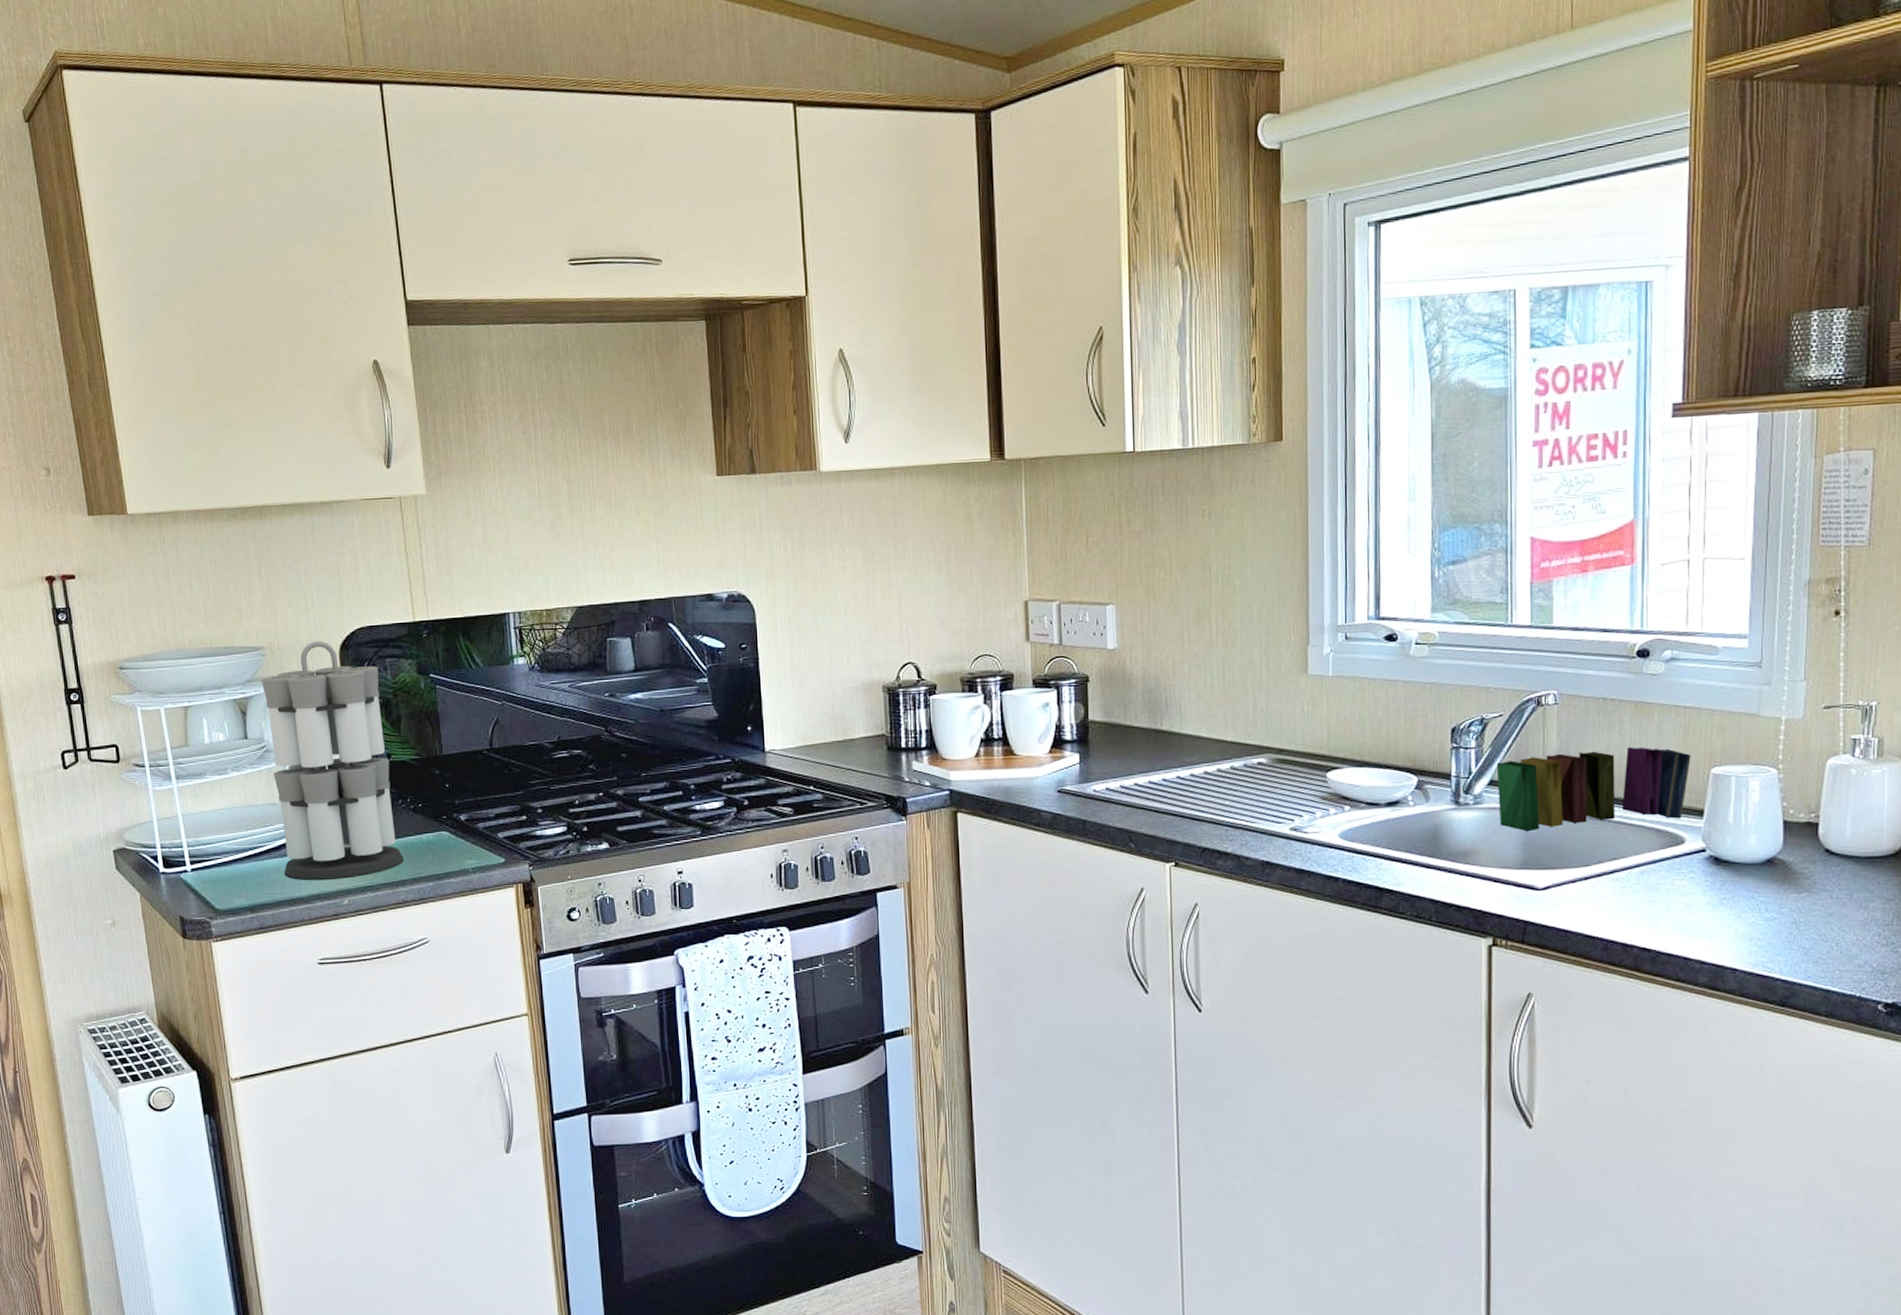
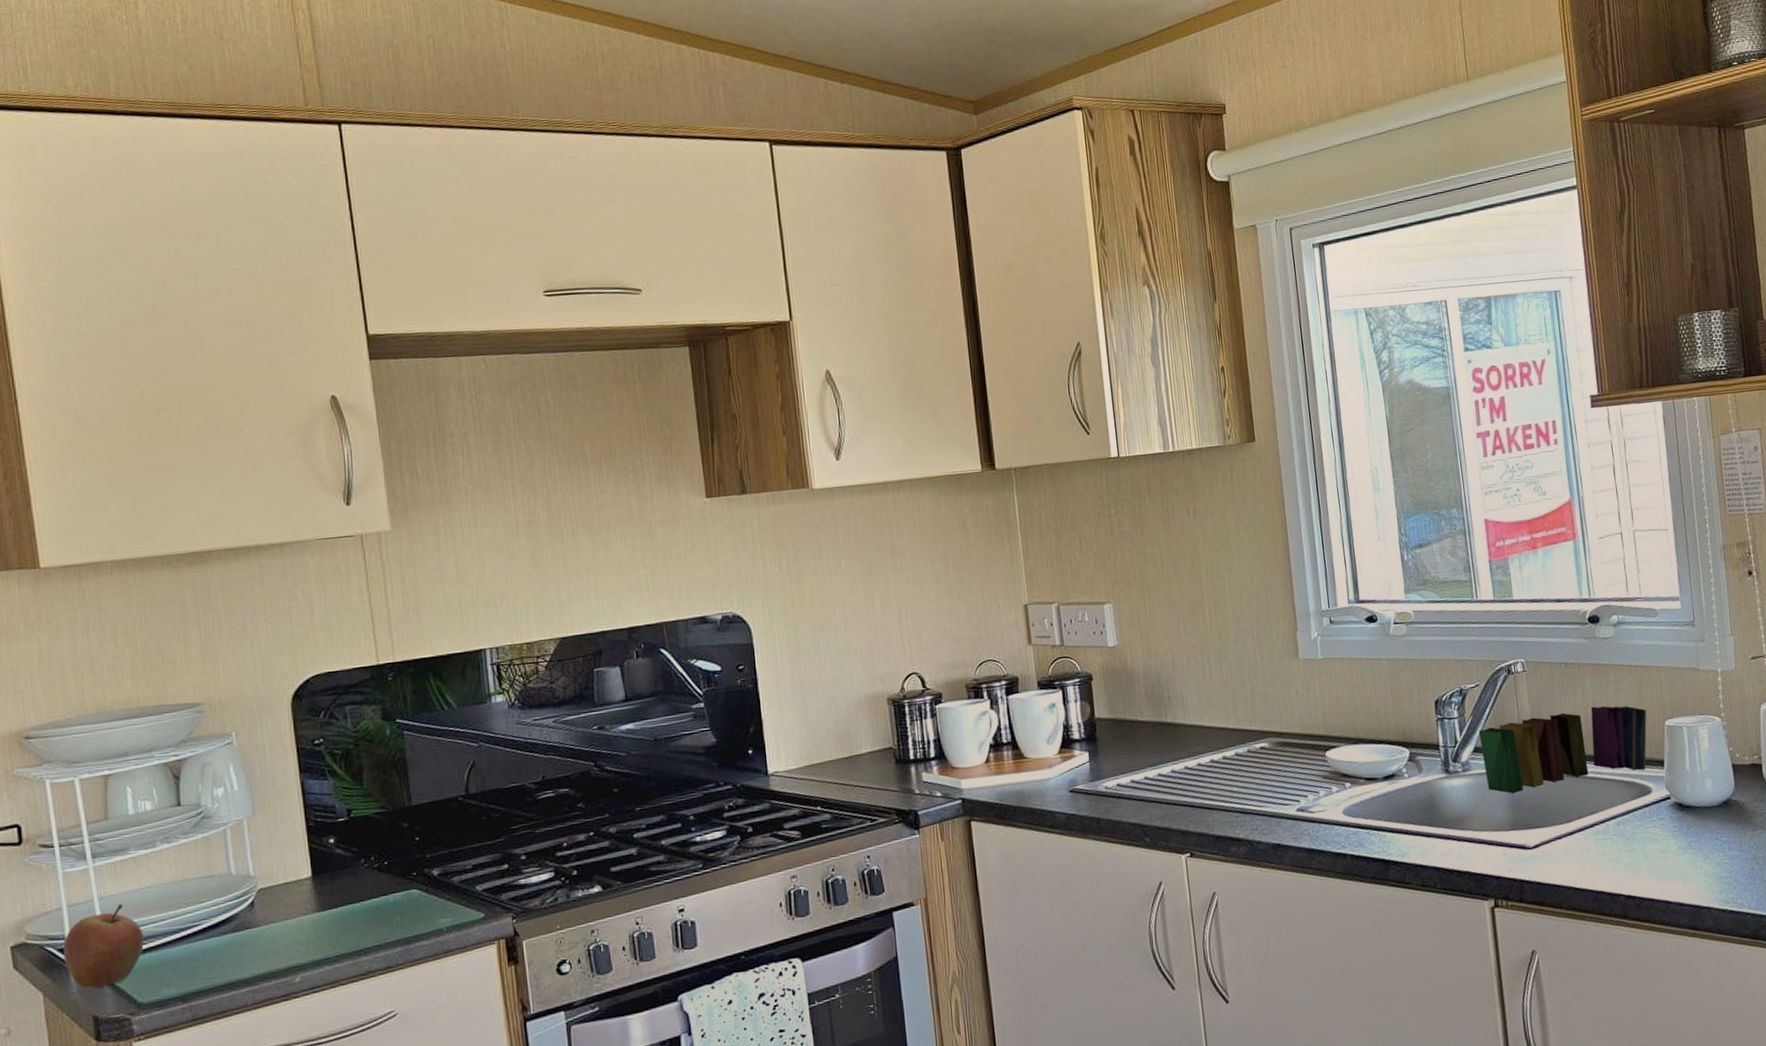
fruit: none [155,821,220,894] -> present [63,903,144,989]
spice rack: present [261,640,404,881] -> none [198,691,368,961]

